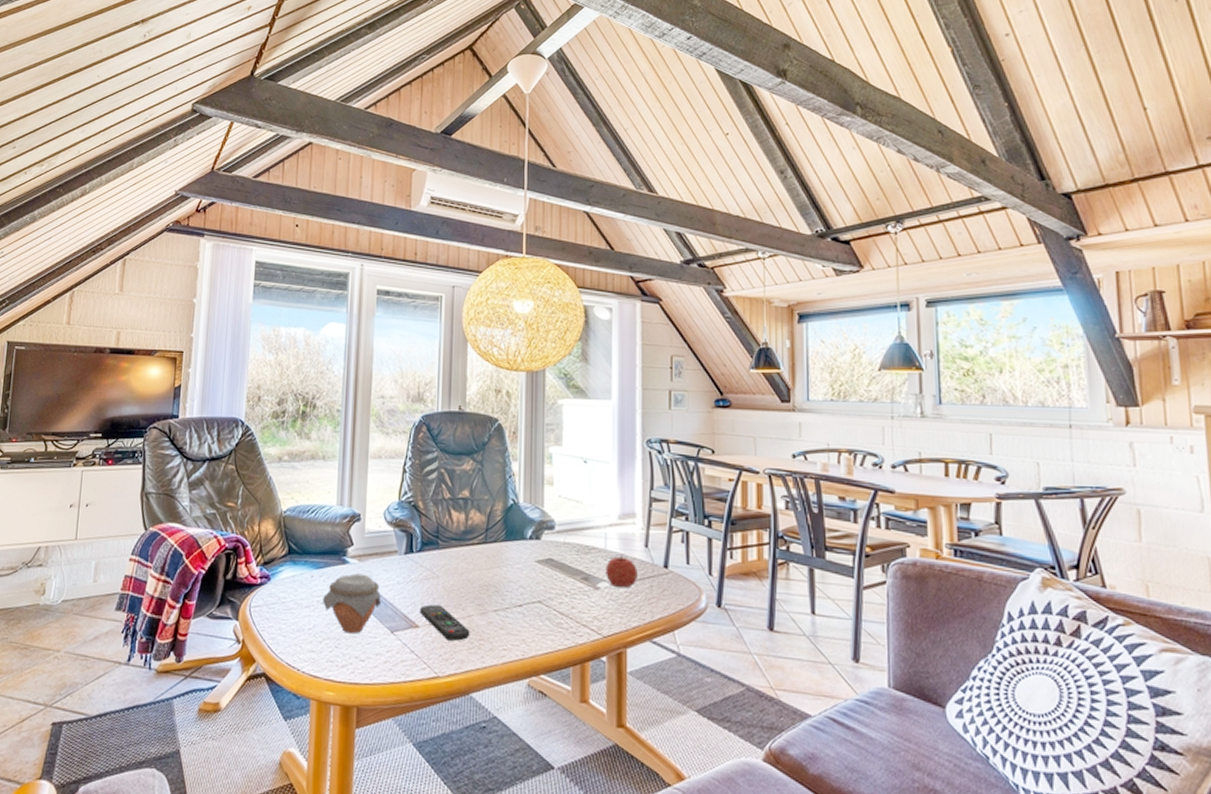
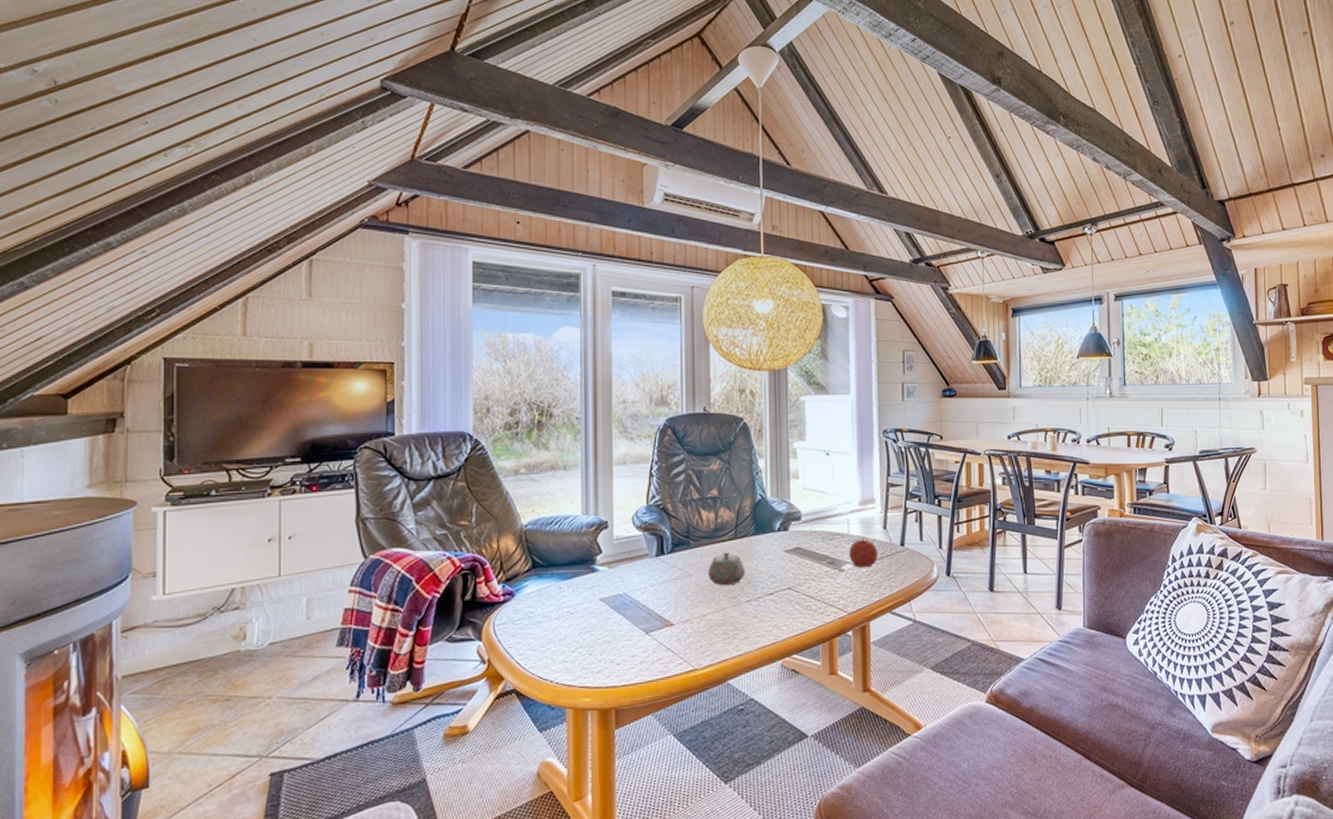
jar: present [323,573,382,634] -> none [573,580,635,640]
remote control: present [420,604,470,641] -> none [674,602,725,634]
teapot: none [456,556,493,591] -> present [708,552,745,585]

